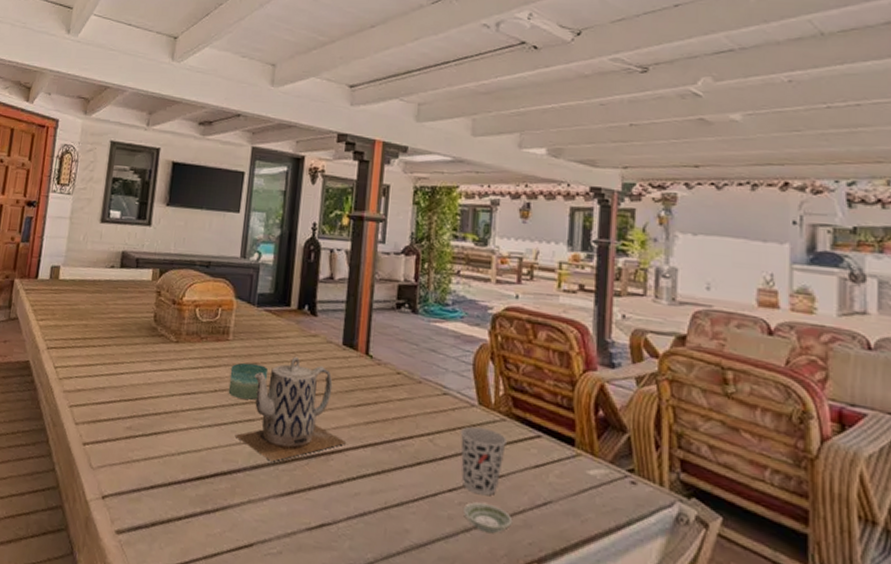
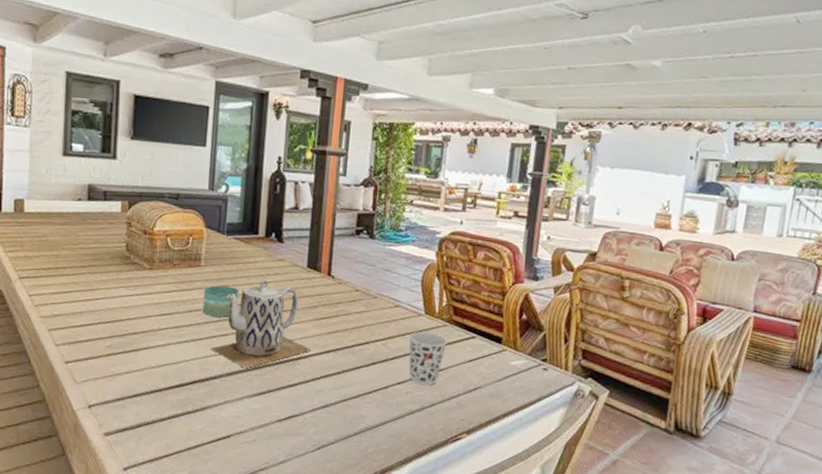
saucer: present [464,502,513,534] -> none [410,391,449,414]

